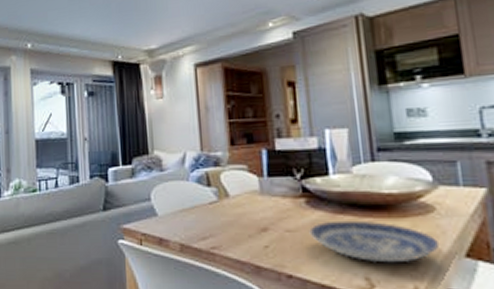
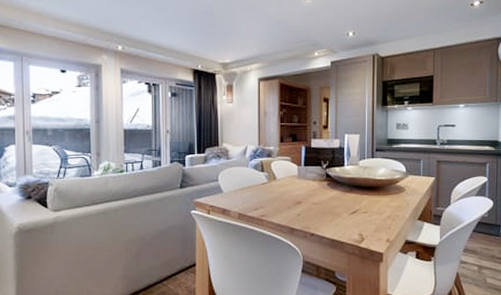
plate: present [309,220,440,263] -> none [328,197,405,225]

